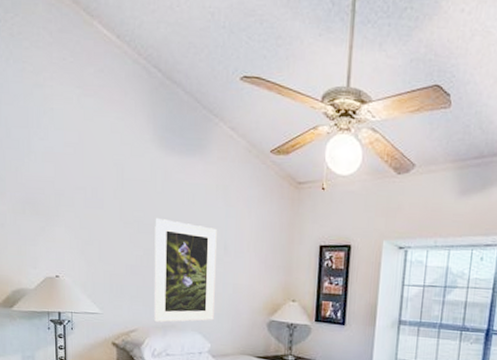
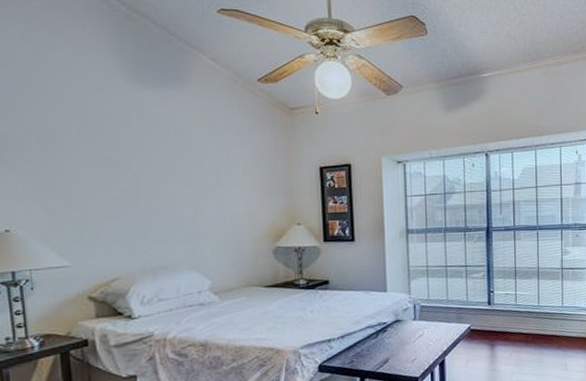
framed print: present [153,217,217,323] -> none [131,154,212,266]

